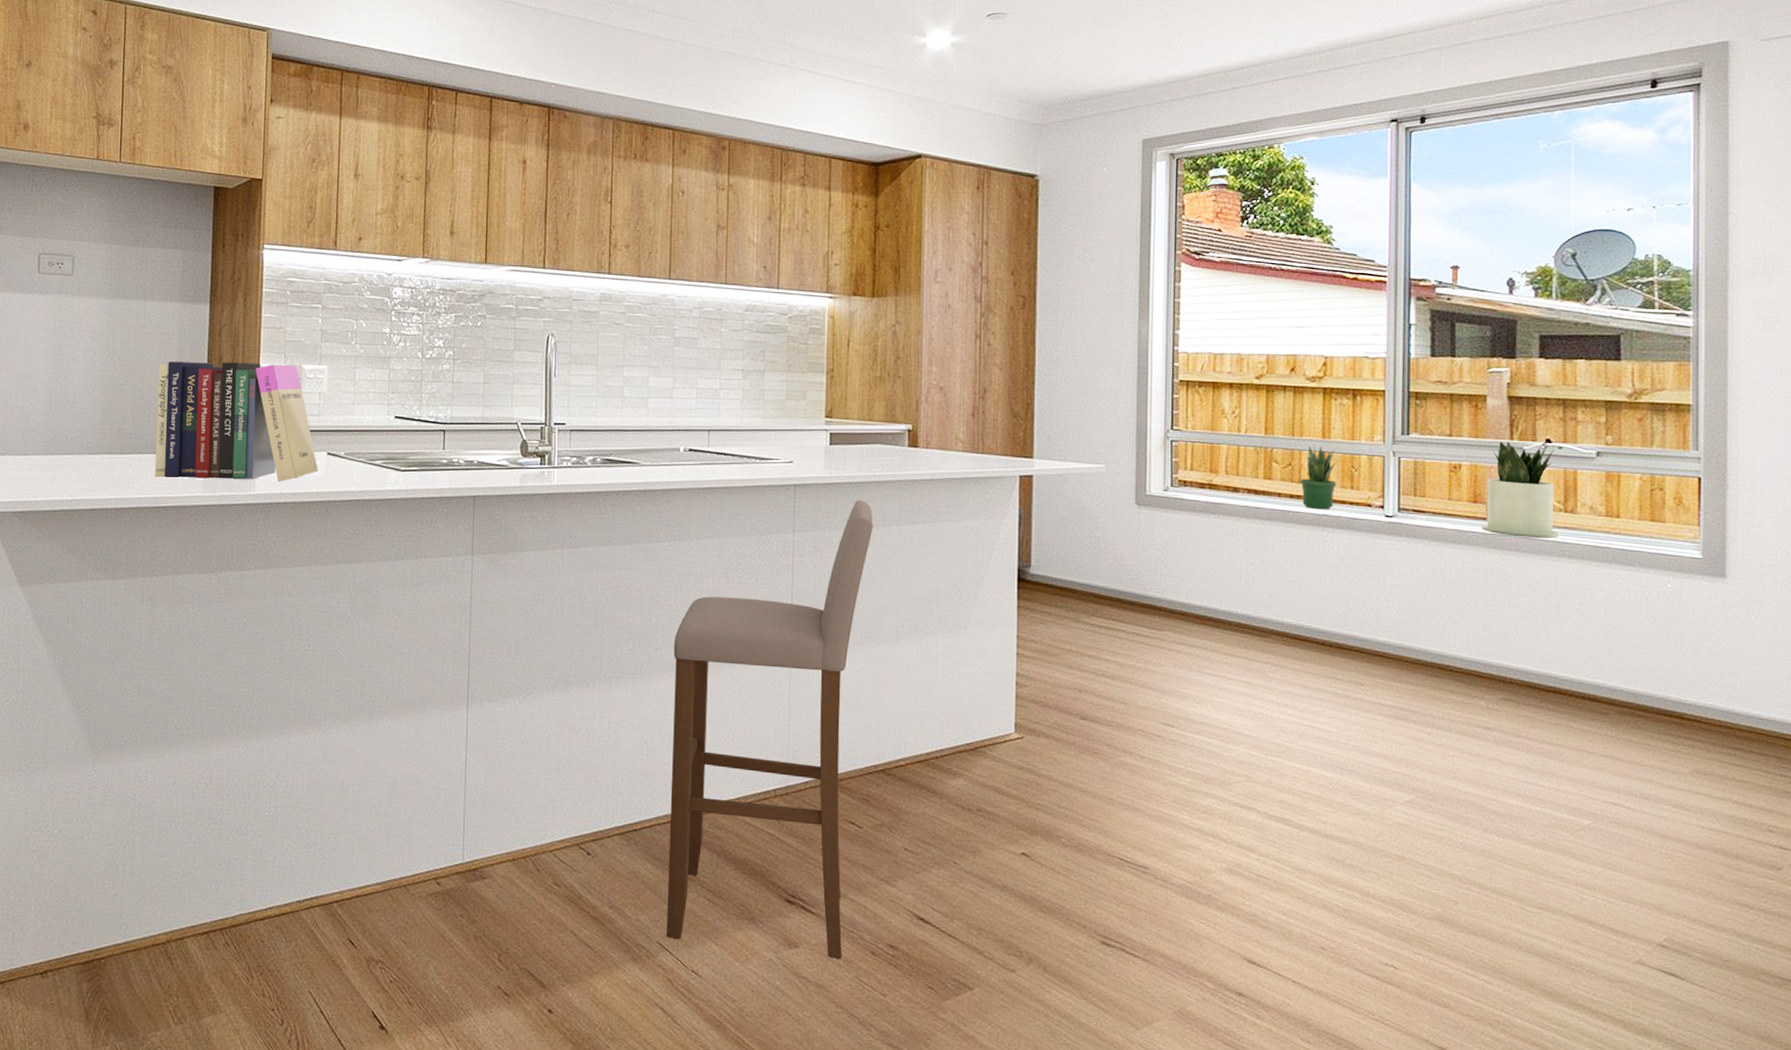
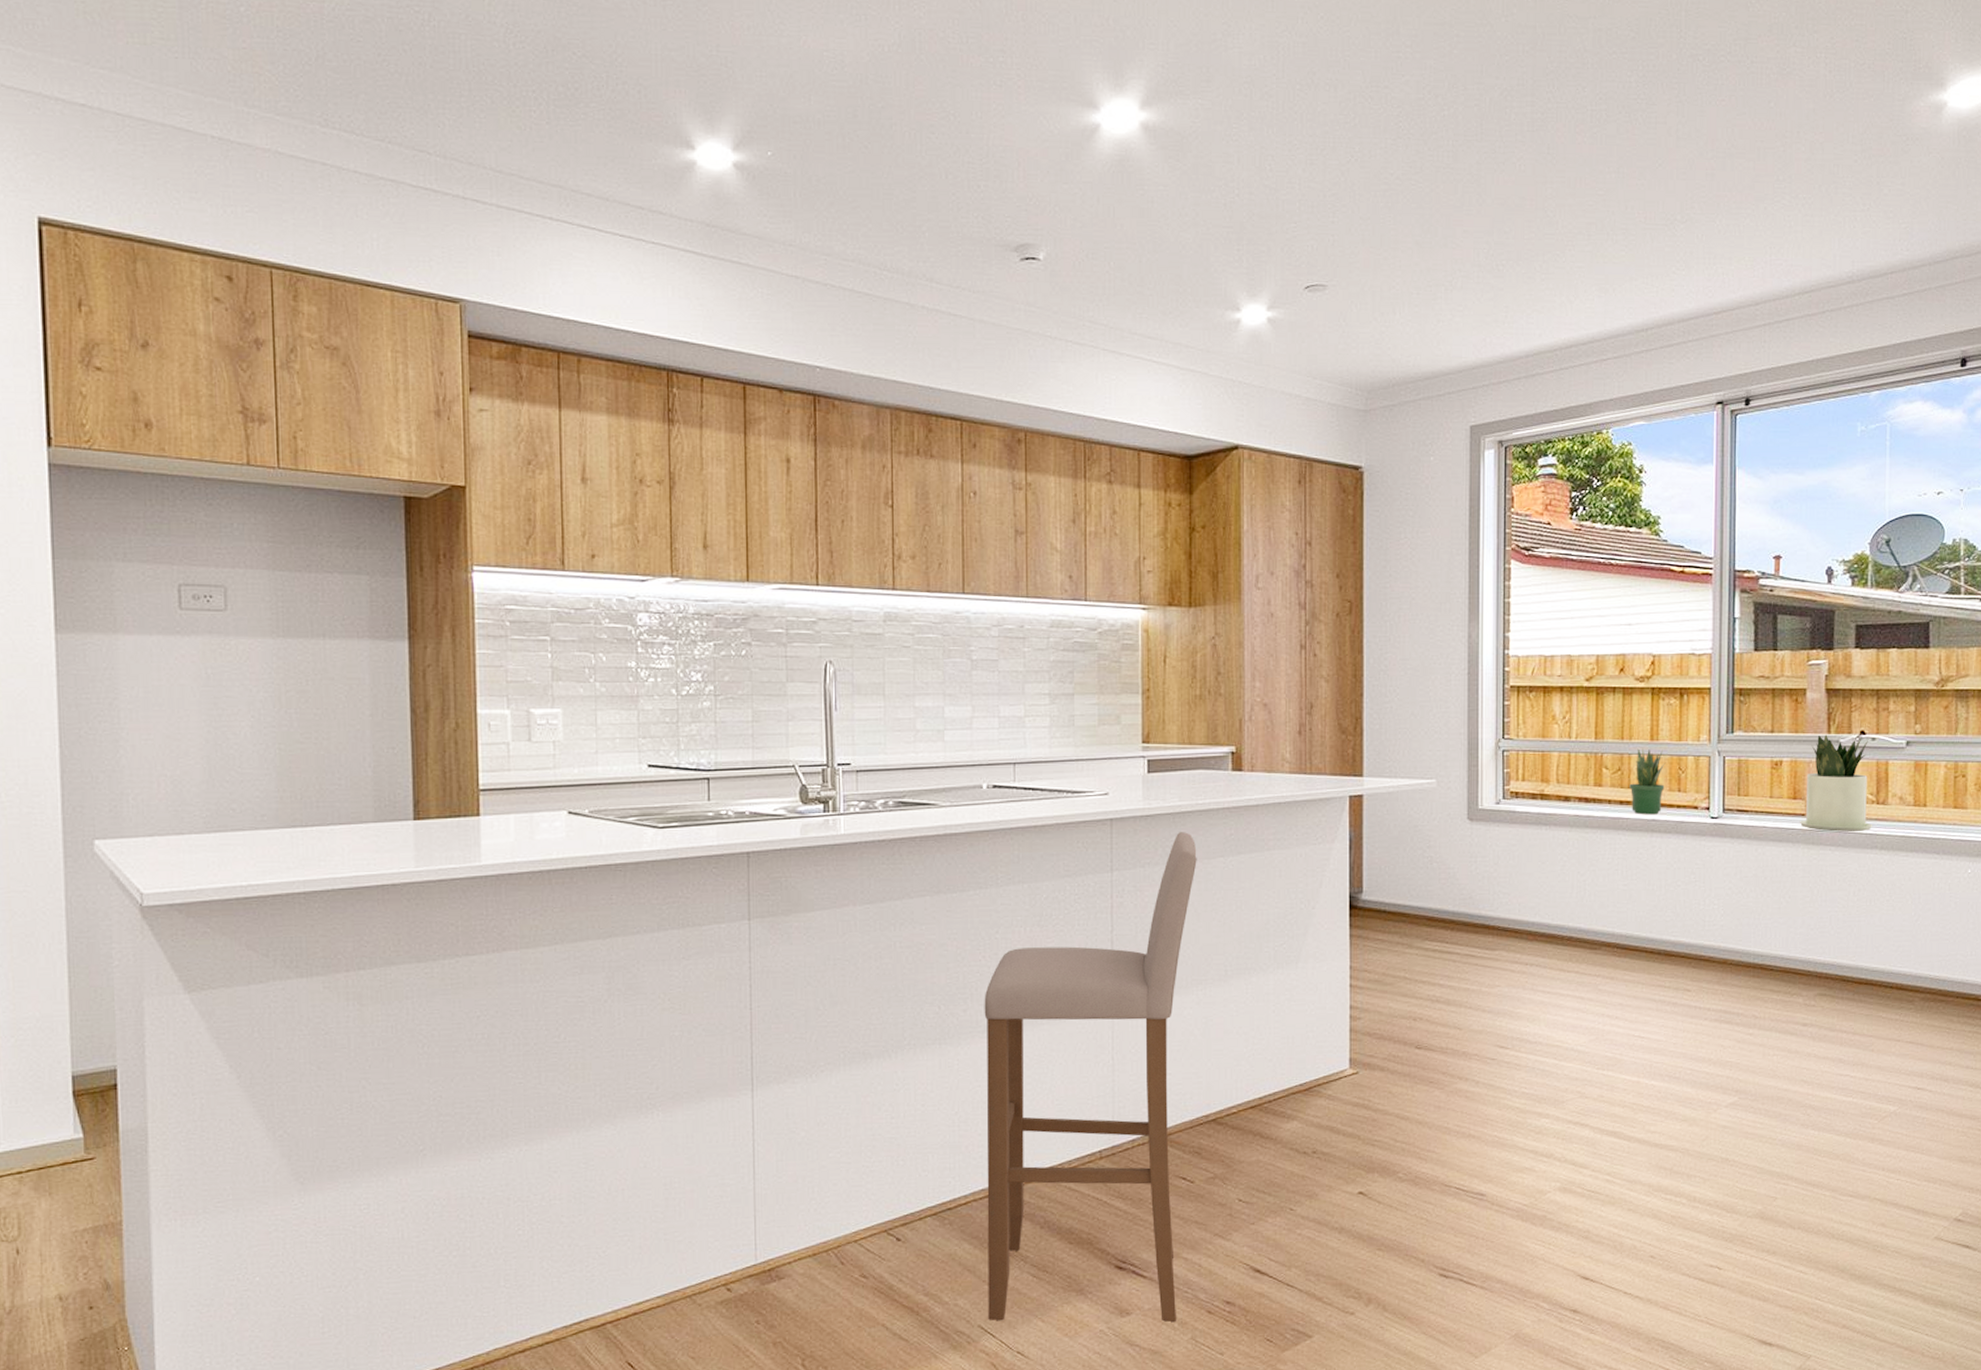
books: present [154,361,319,482] -> none [348,709,559,853]

